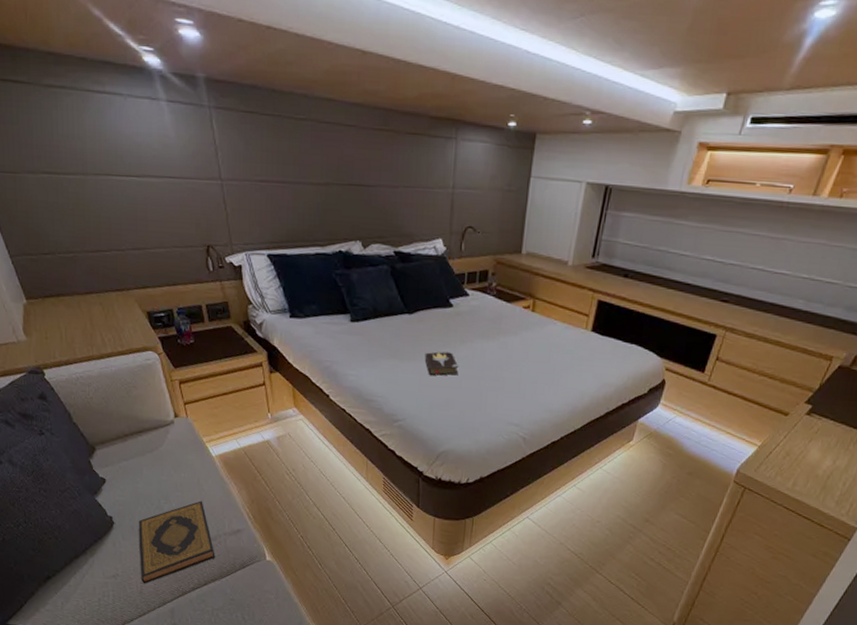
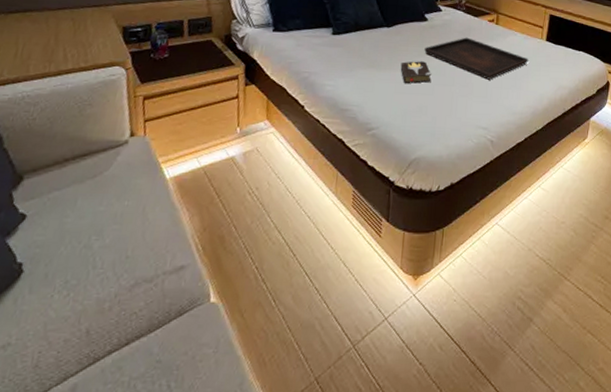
hardback book: present [139,501,215,584] -> none [40,233,148,354]
serving tray: none [450,326,569,374] -> present [424,37,529,80]

